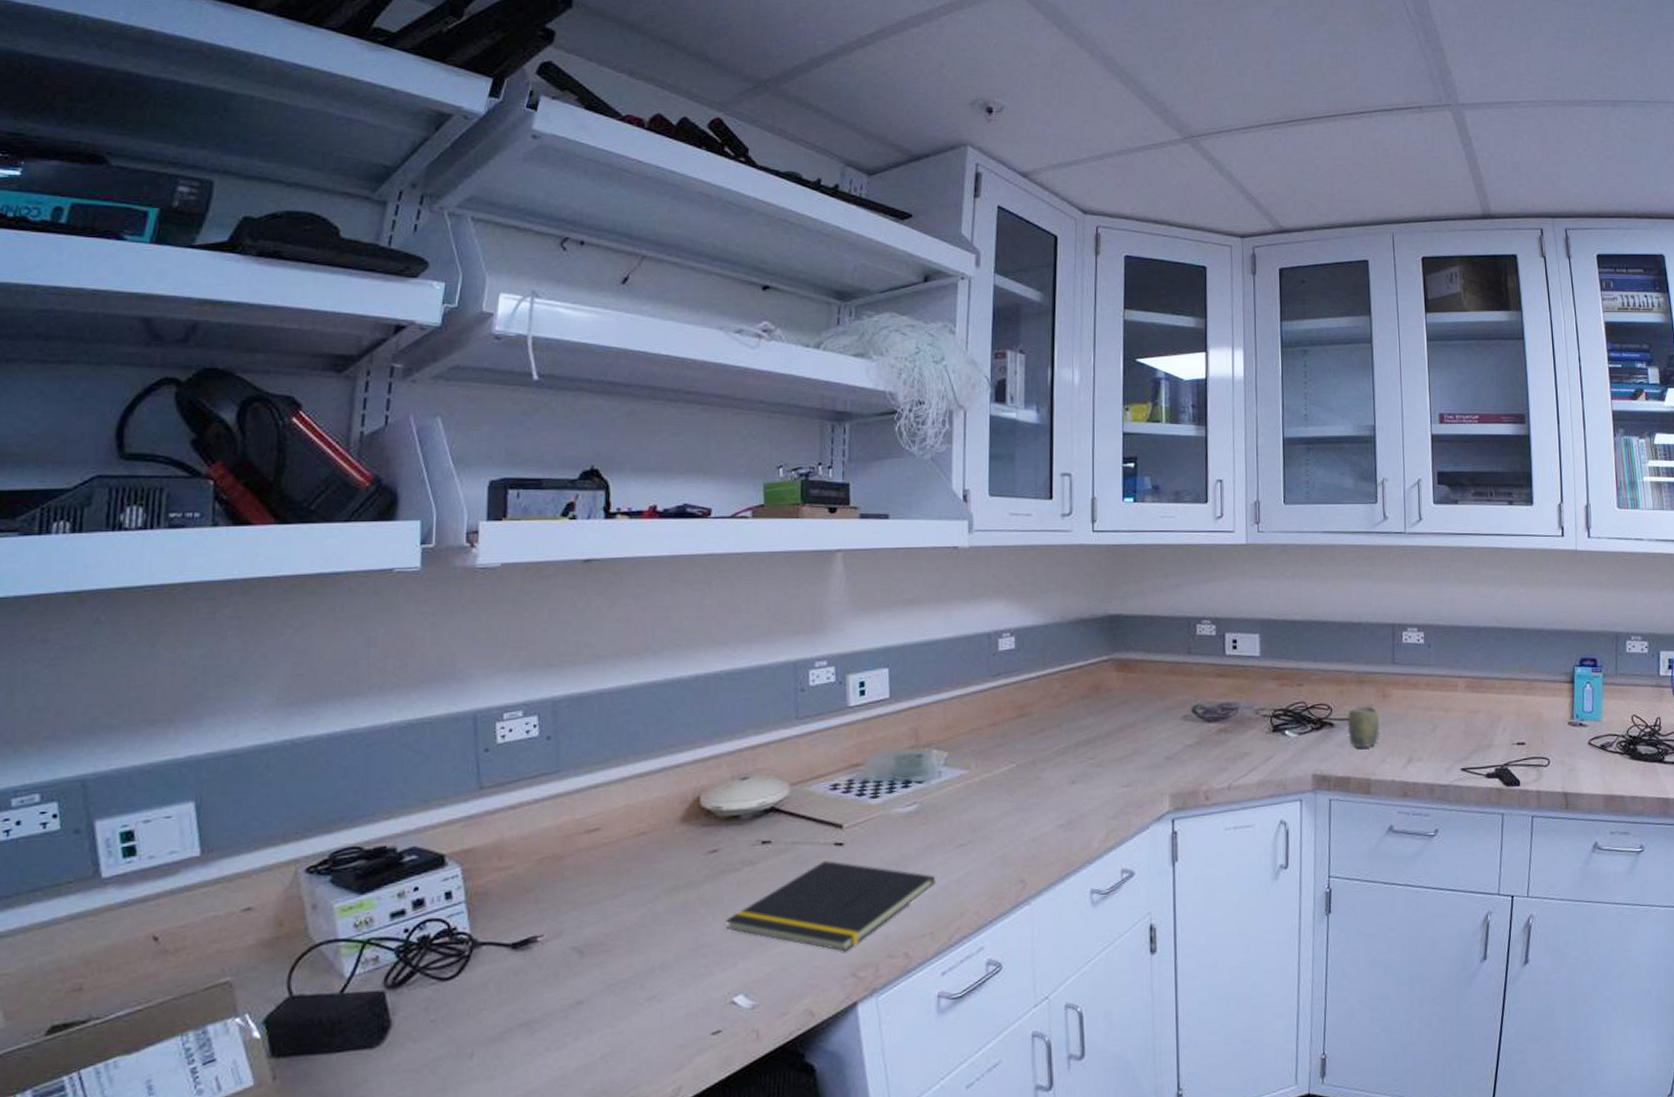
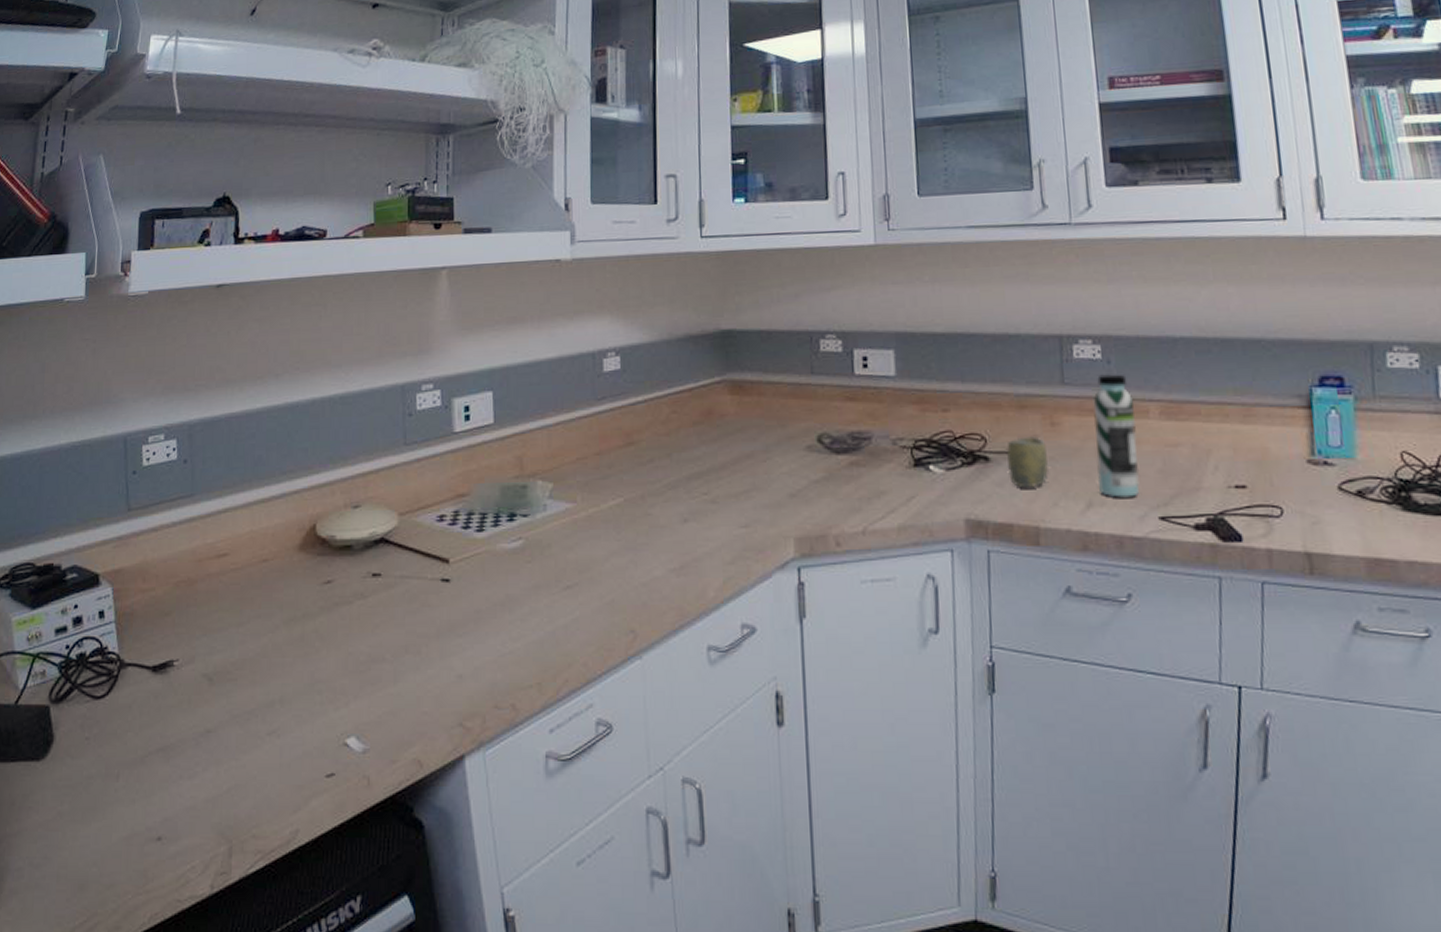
notepad: present [725,861,936,952] -> none [339,598,542,699]
water bottle: none [1416,656,1449,754] -> present [1093,374,1140,498]

